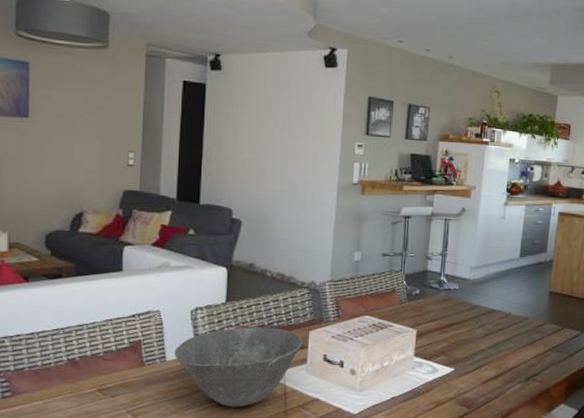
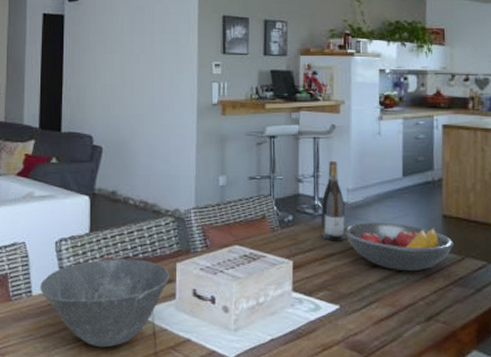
wine bottle: none [444,241,467,313] -> present [321,160,345,241]
fruit bowl: none [464,296,556,339] -> present [344,222,453,272]

